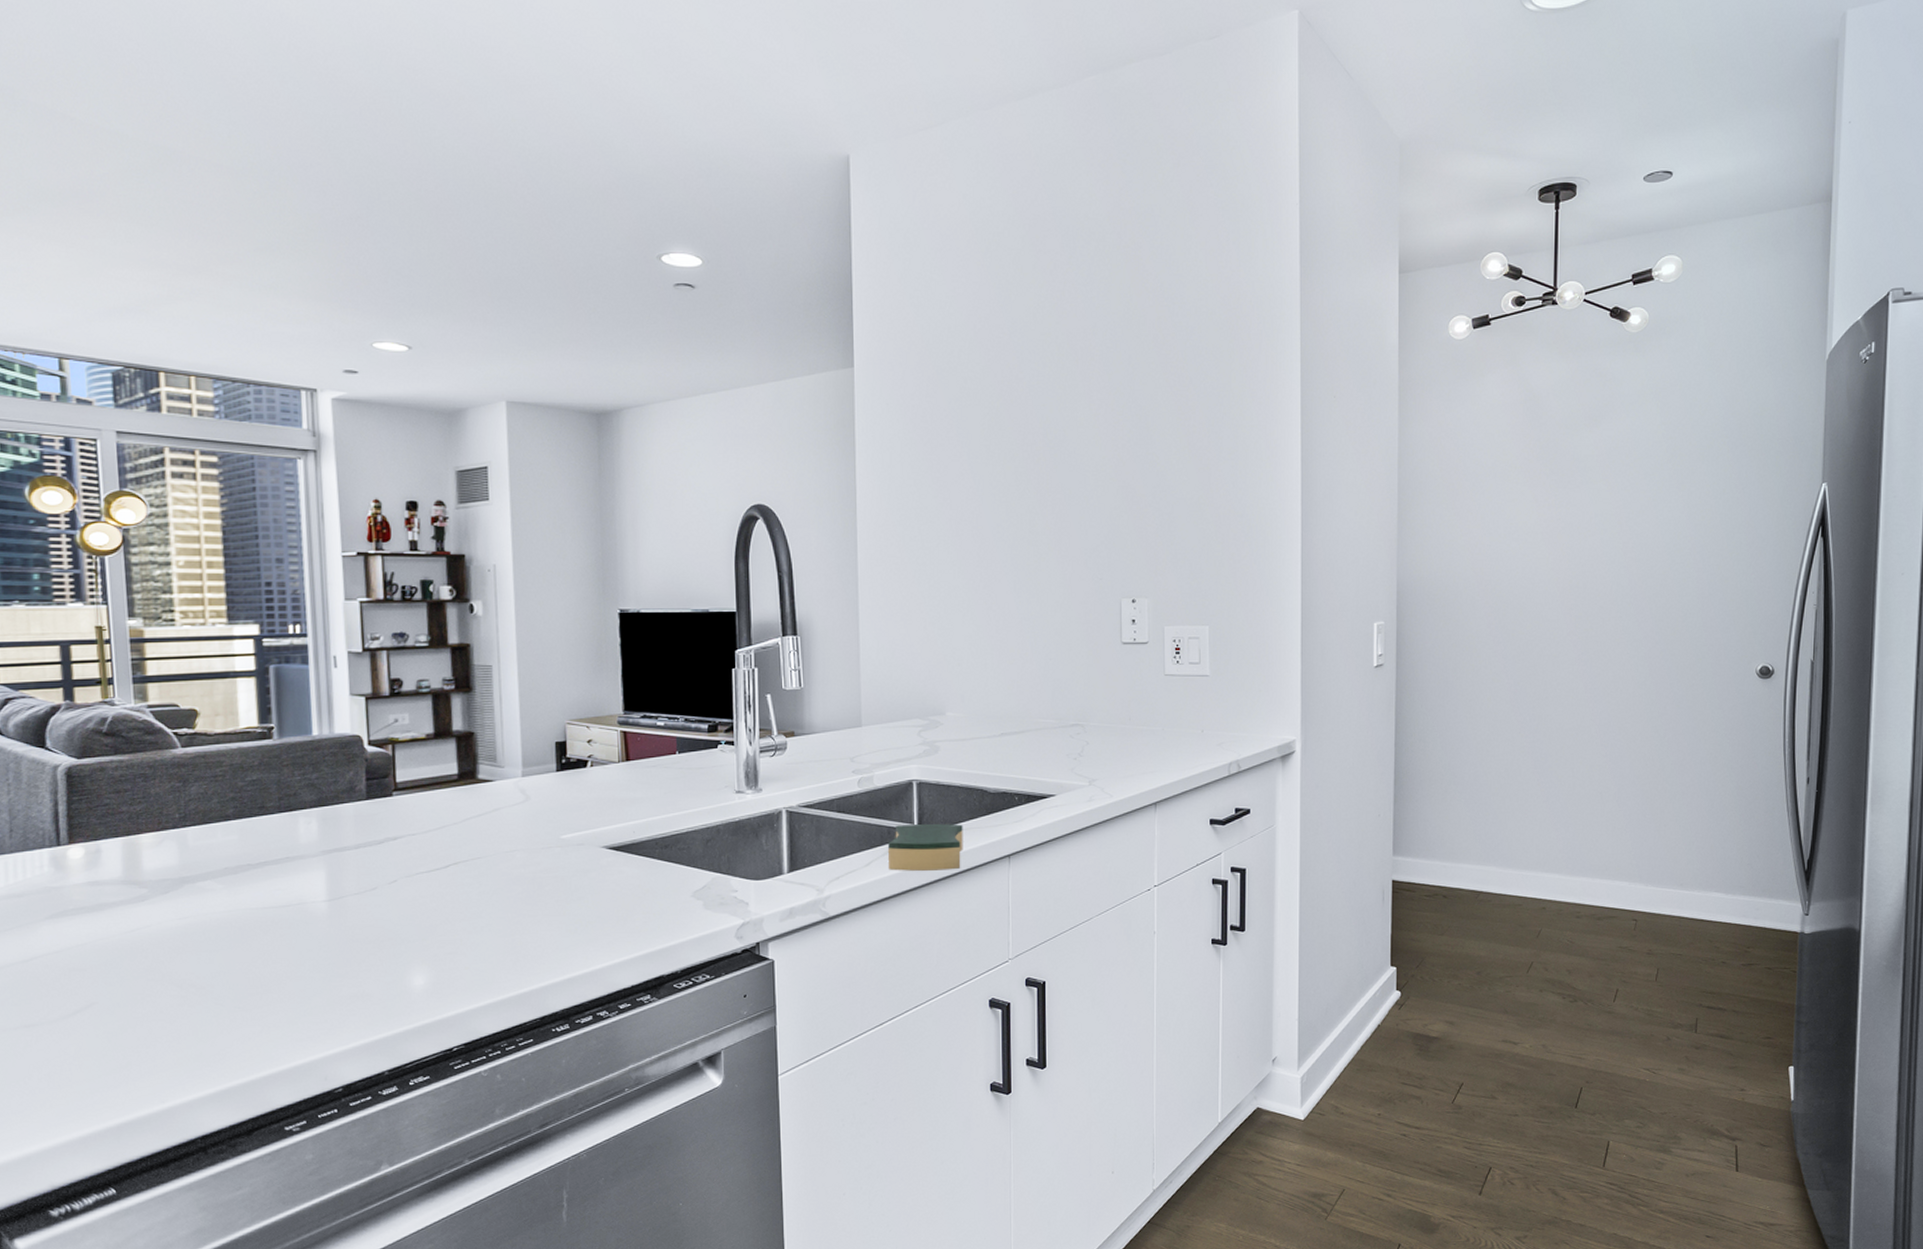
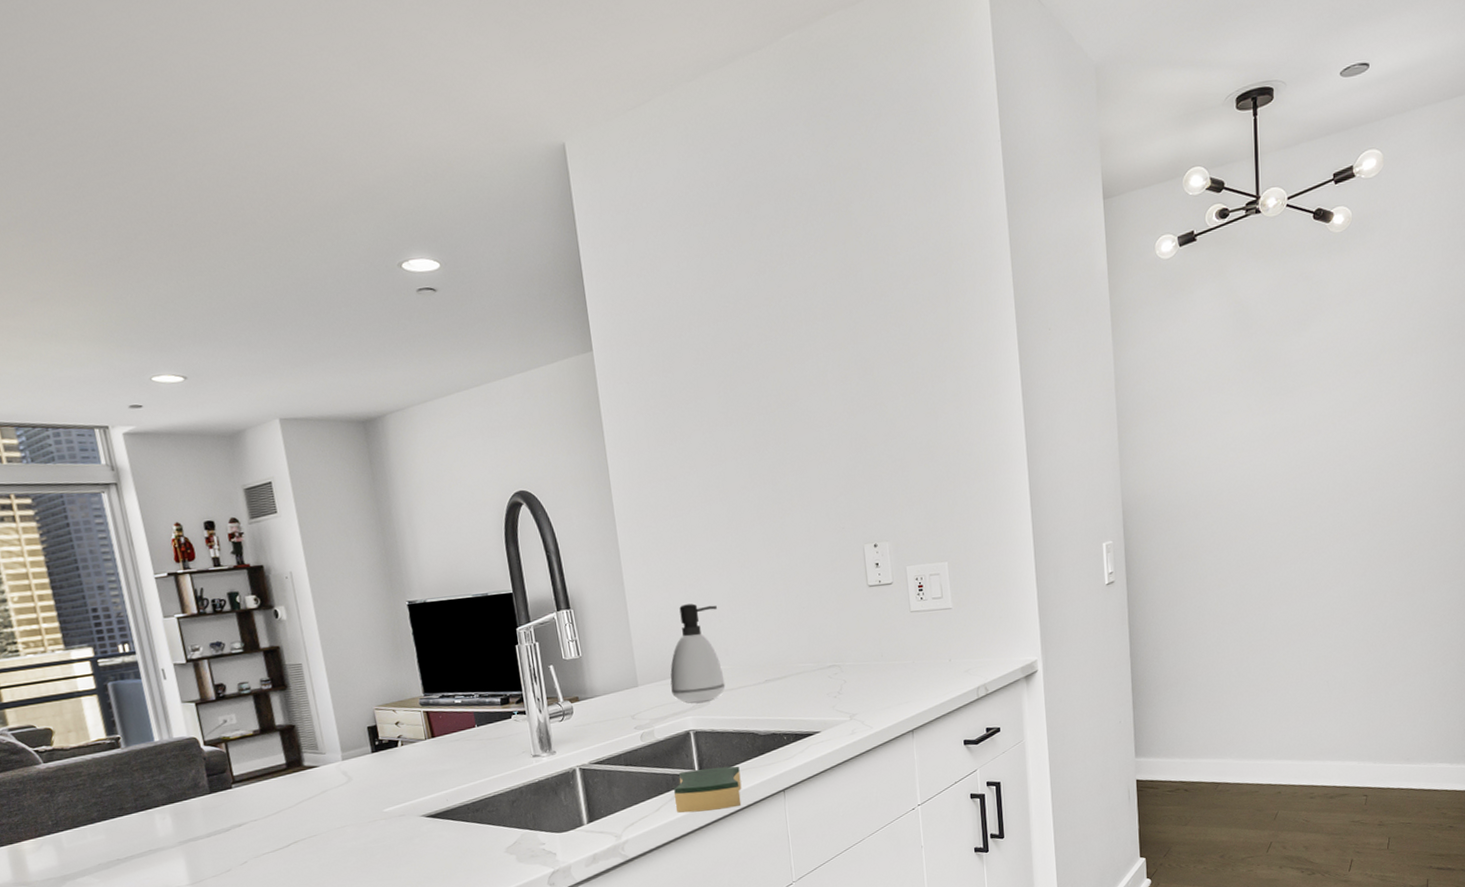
soap dispenser: none [897,643,957,752] -> present [670,603,726,704]

